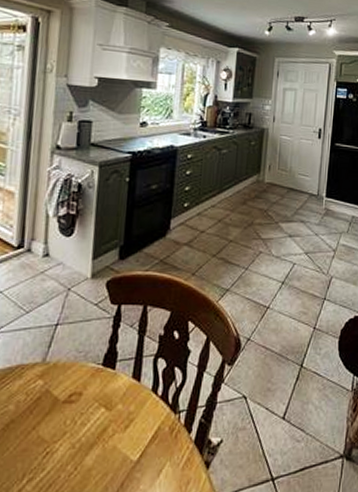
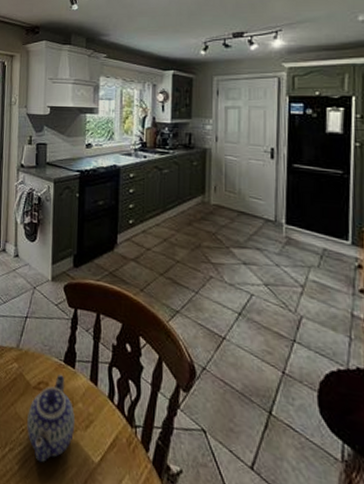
teapot: none [52,380,113,482] -> present [27,374,76,463]

